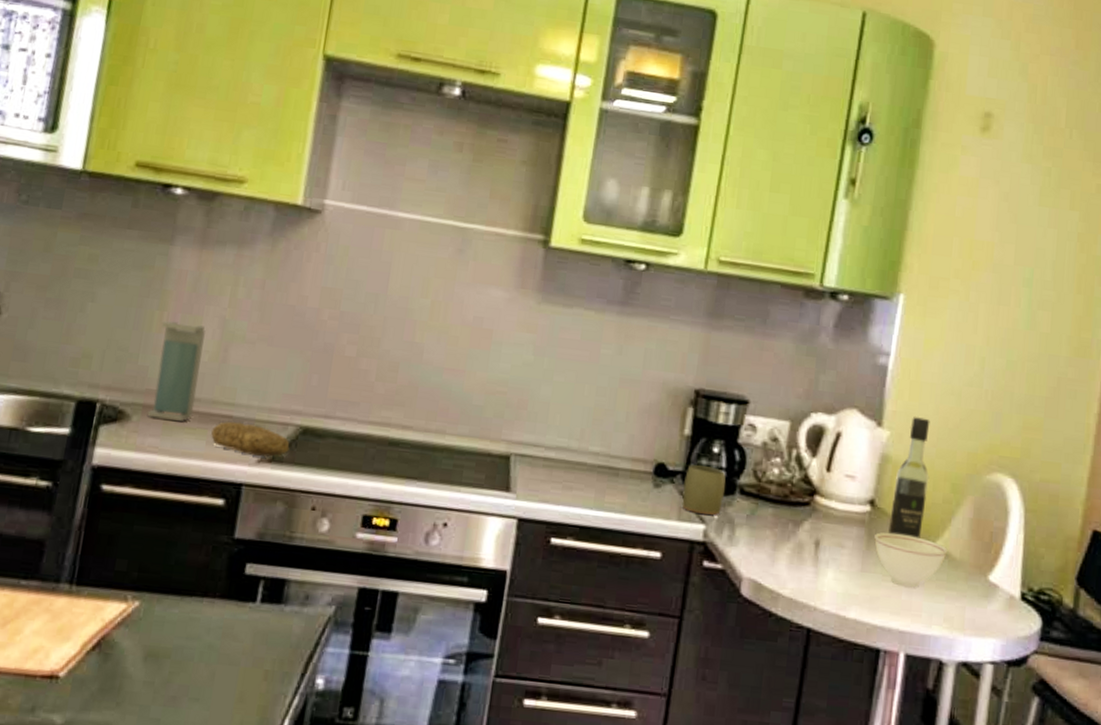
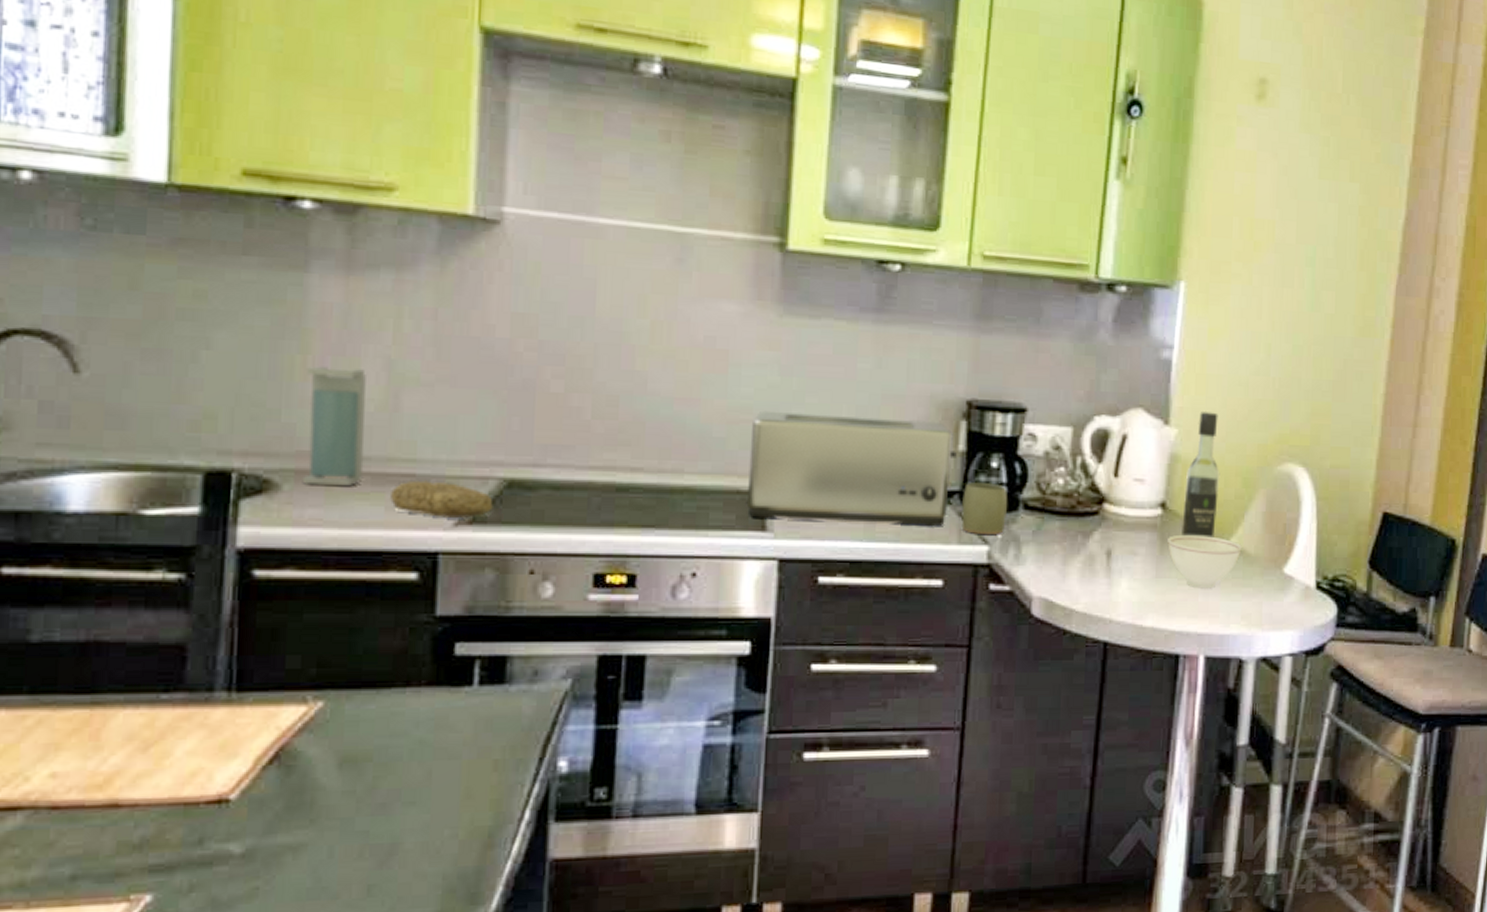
toaster: none [495,384,682,502] -> present [746,410,957,526]

